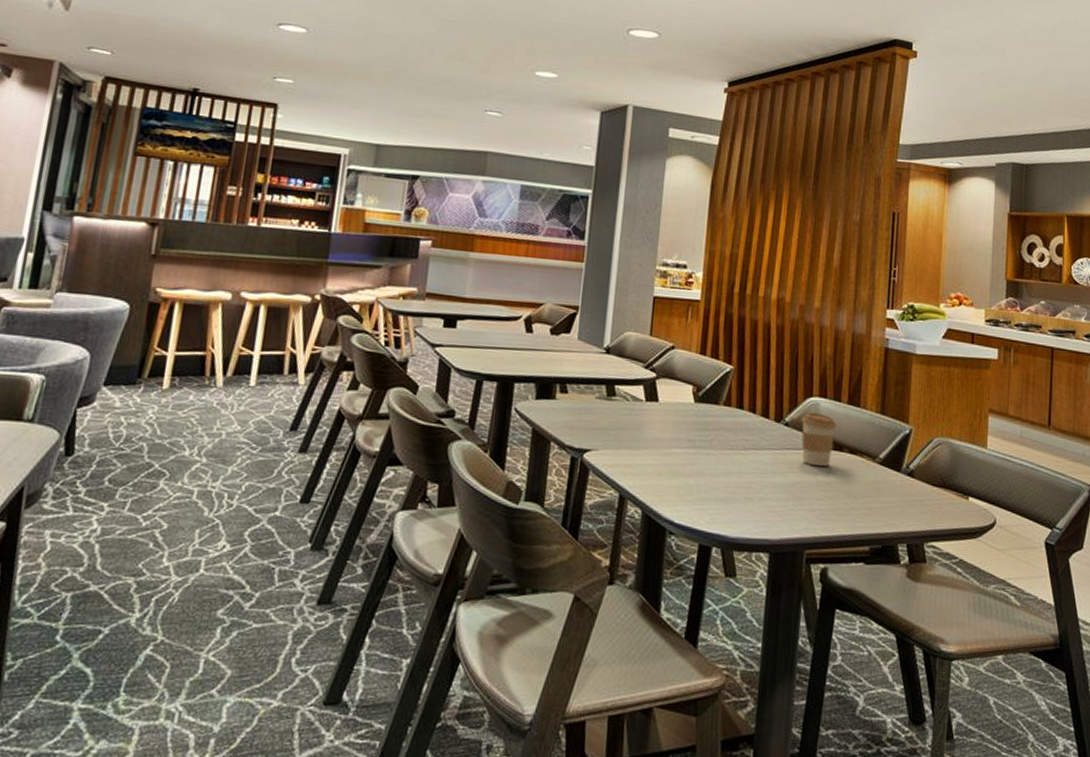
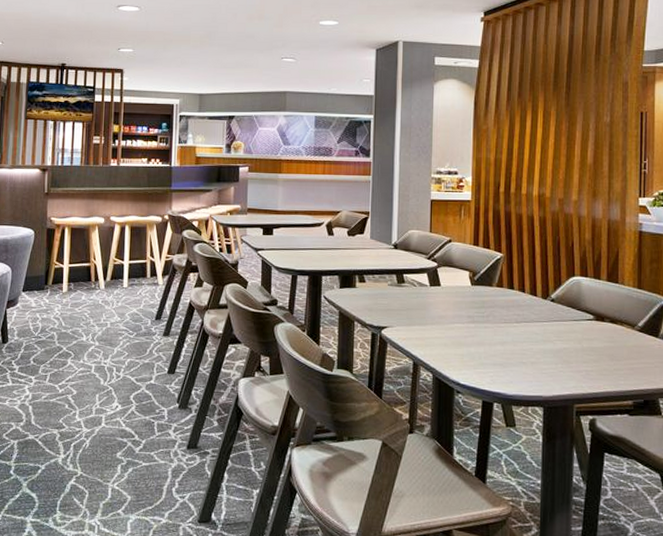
coffee cup: present [801,412,837,466] -> none [565,289,598,334]

